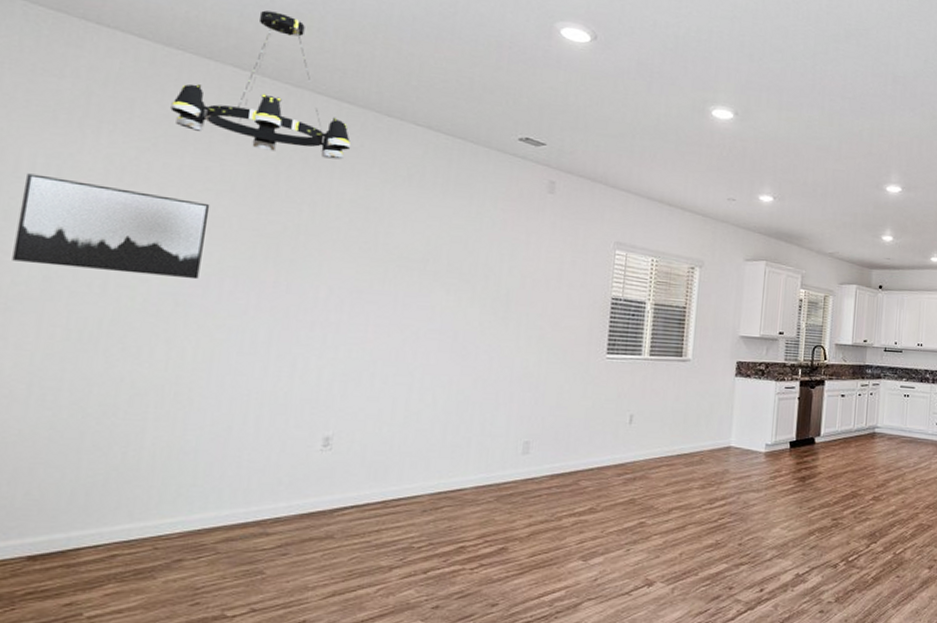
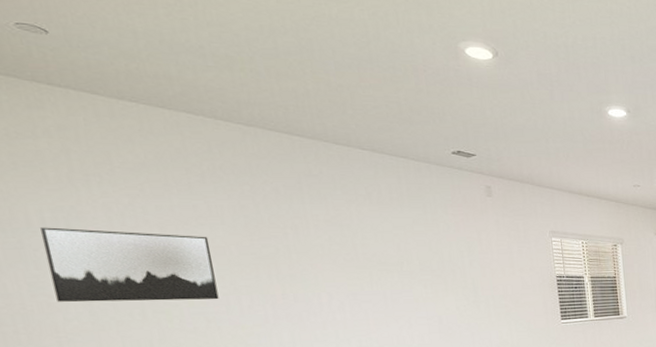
chandelier: present [170,10,351,160] -> none [143,57,312,187]

